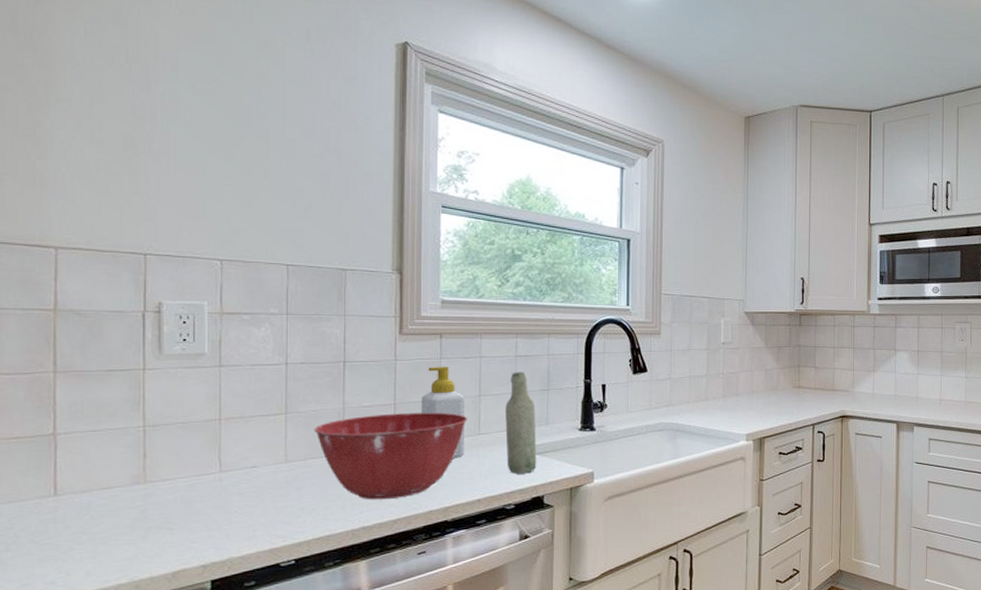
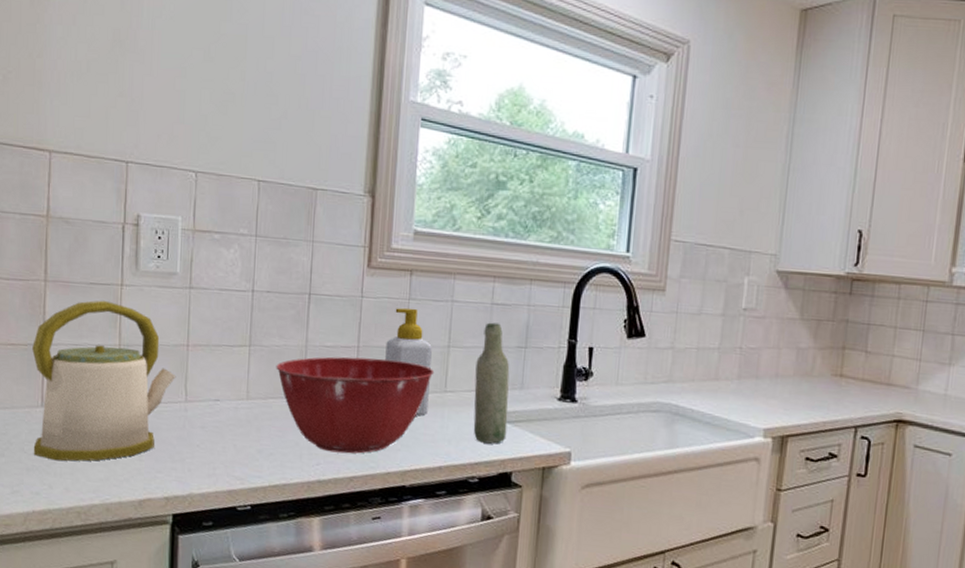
kettle: none [41,385,209,547] -> present [32,300,176,461]

